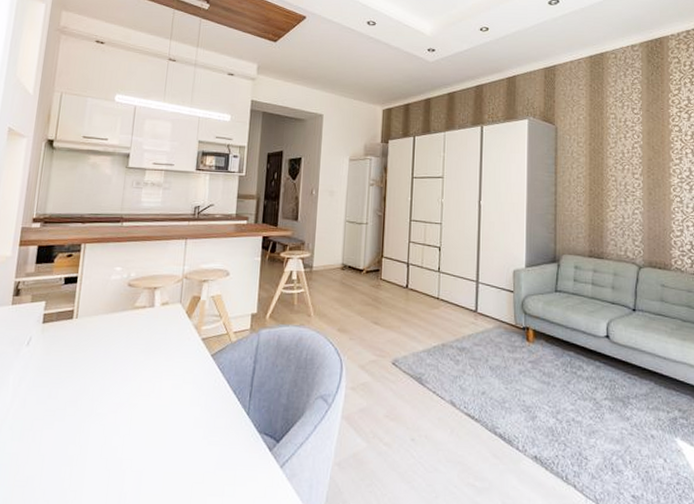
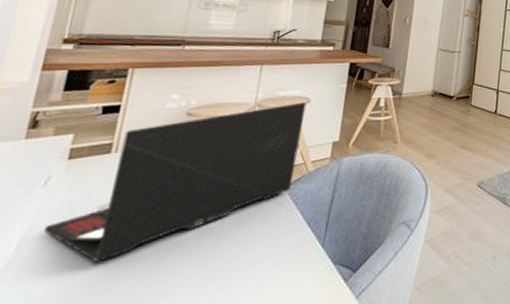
laptop: none [30,275,227,414] -> present [44,102,307,262]

